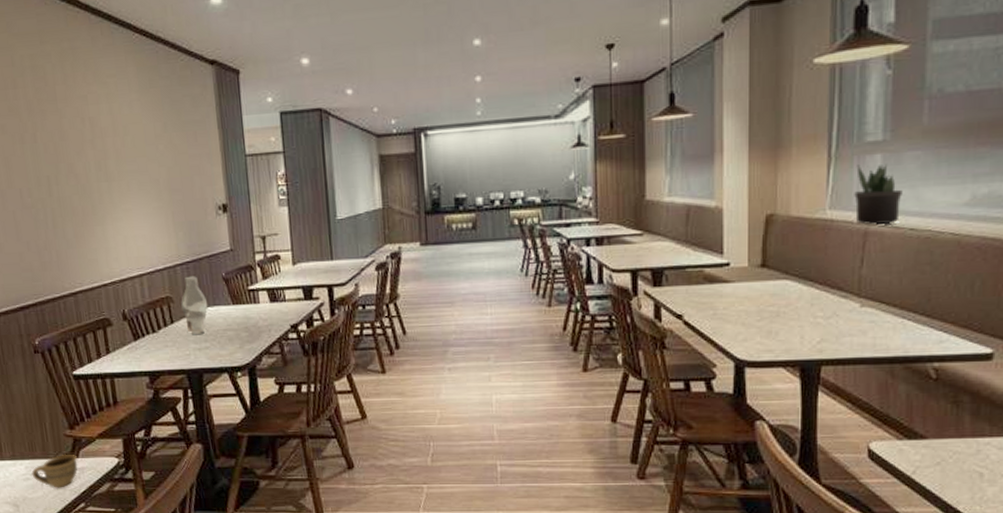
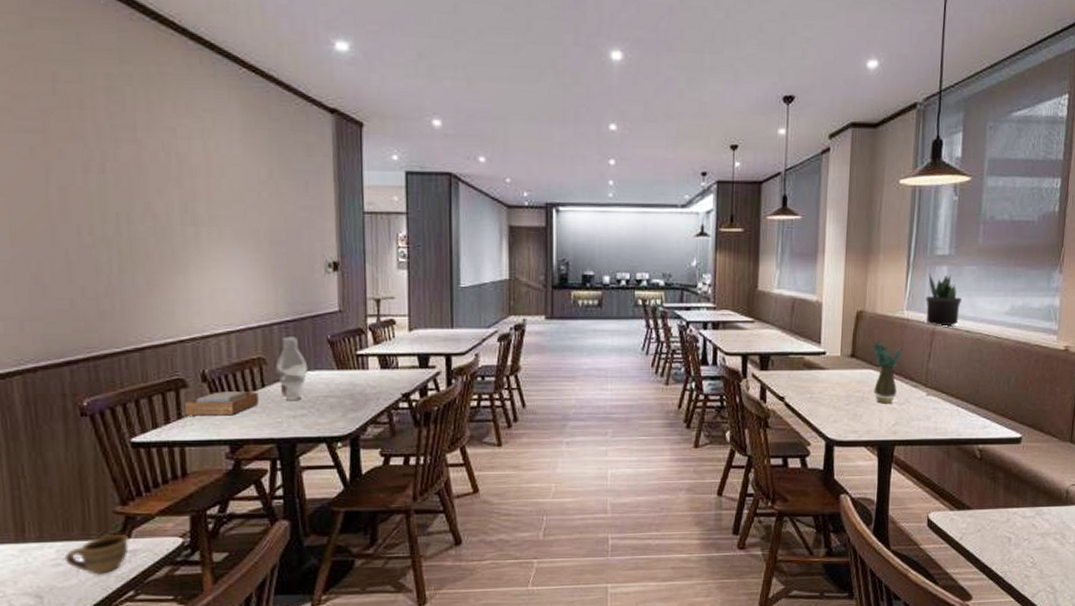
napkin holder: none [111,327,170,351] -> present [184,391,259,416]
vase: none [786,245,826,319] -> present [871,339,903,404]

